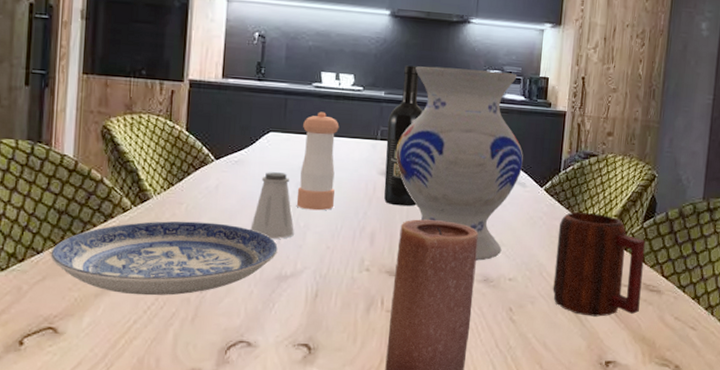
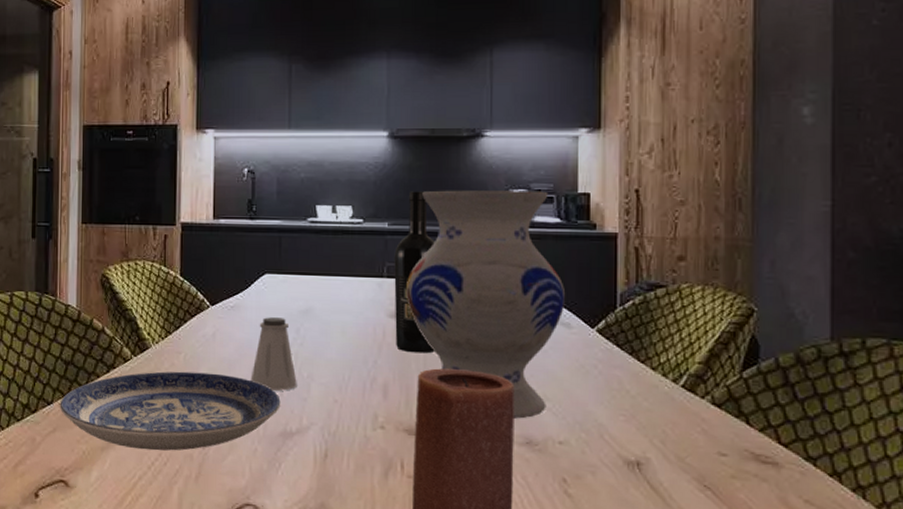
pepper shaker: present [296,111,339,211] -> none [297,249,340,359]
mug: present [553,212,646,317] -> none [620,358,748,495]

